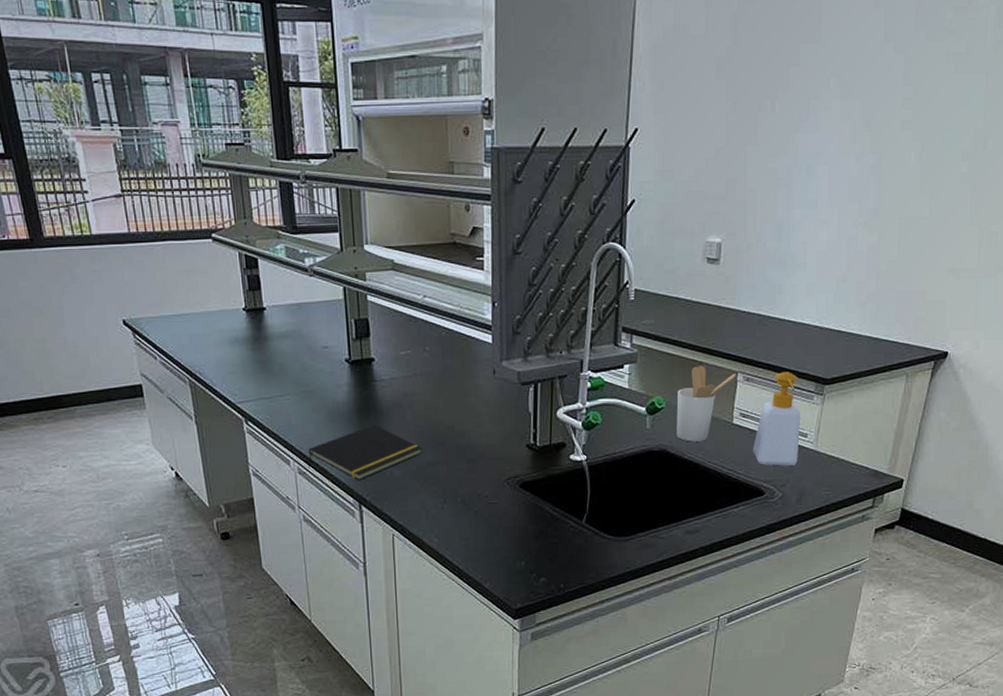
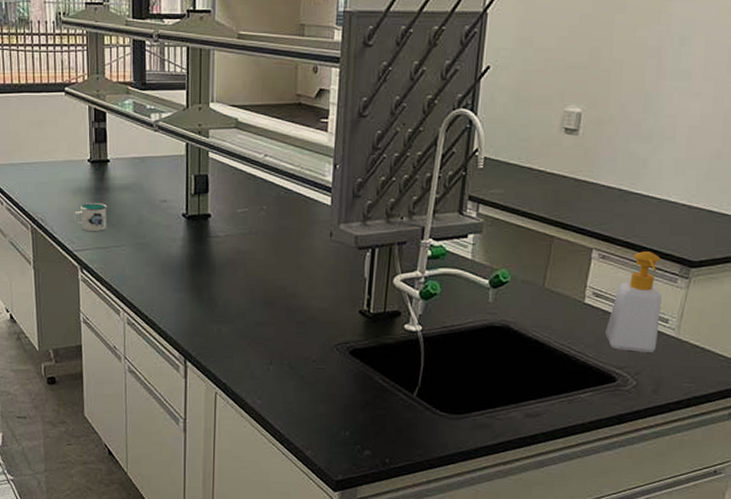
mug: none [232,353,268,382] -> present [73,203,107,231]
notepad: present [308,425,422,481] -> none [138,281,251,336]
utensil holder: present [676,366,736,442] -> none [521,240,591,320]

